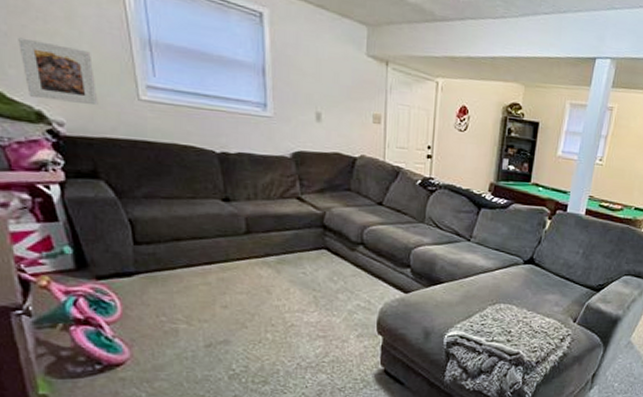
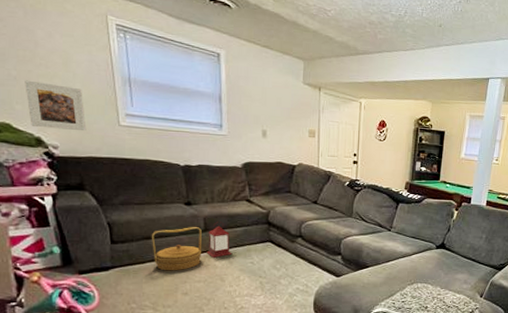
basket: none [182,227,244,280] -> present [151,226,202,271]
lantern: none [249,223,281,266] -> present [206,222,233,258]

